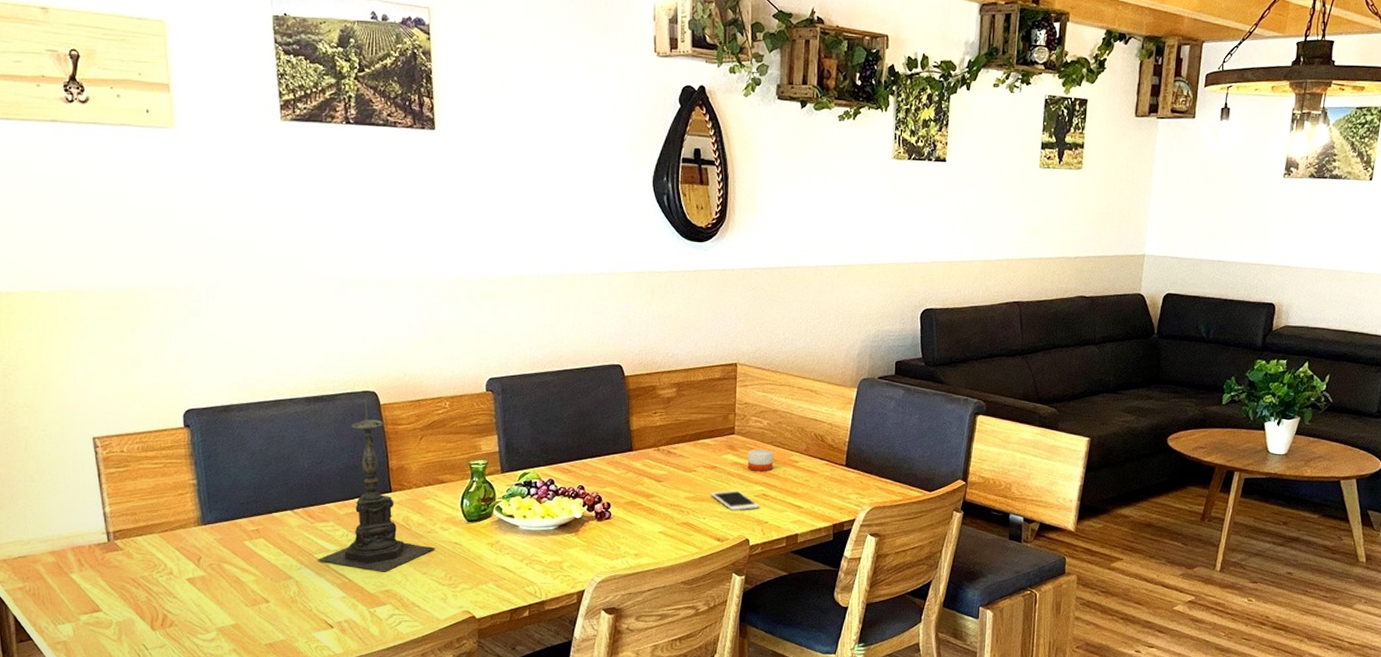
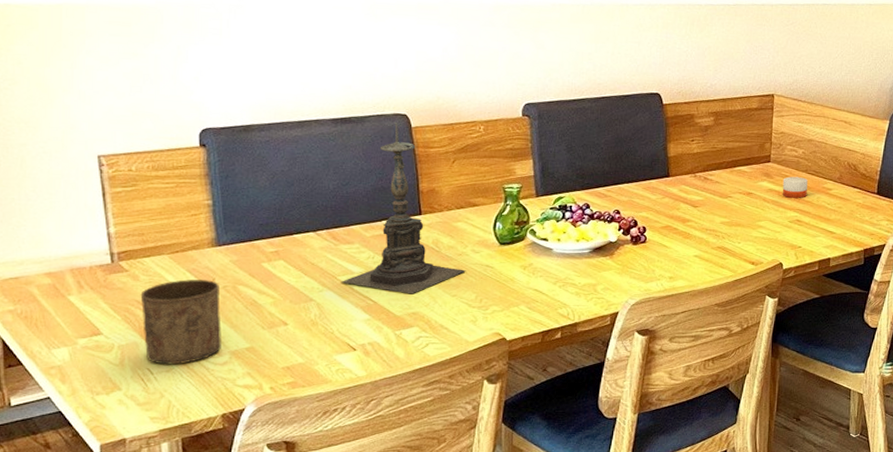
cup: none [134,558,209,641] -> present [140,279,221,365]
cell phone: present [710,490,760,512] -> none [745,216,794,237]

